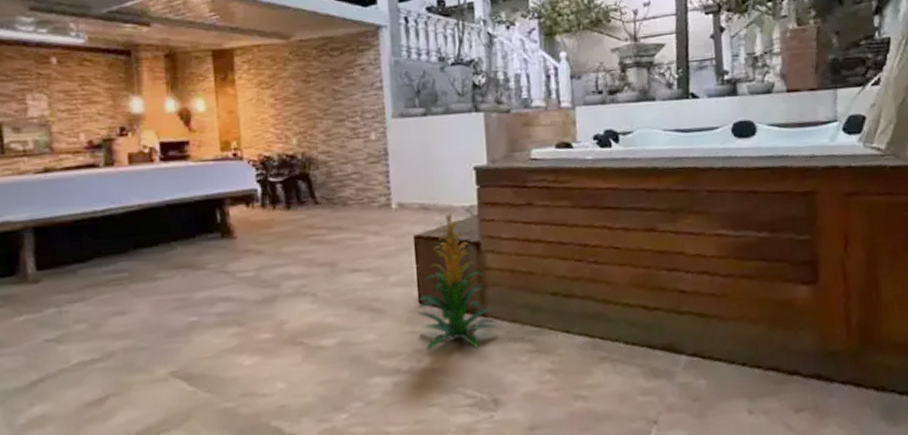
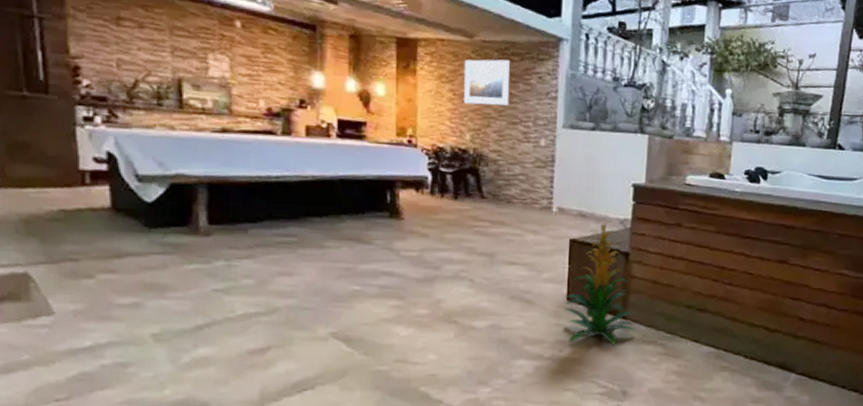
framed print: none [282,56,334,108] -> present [463,59,510,106]

